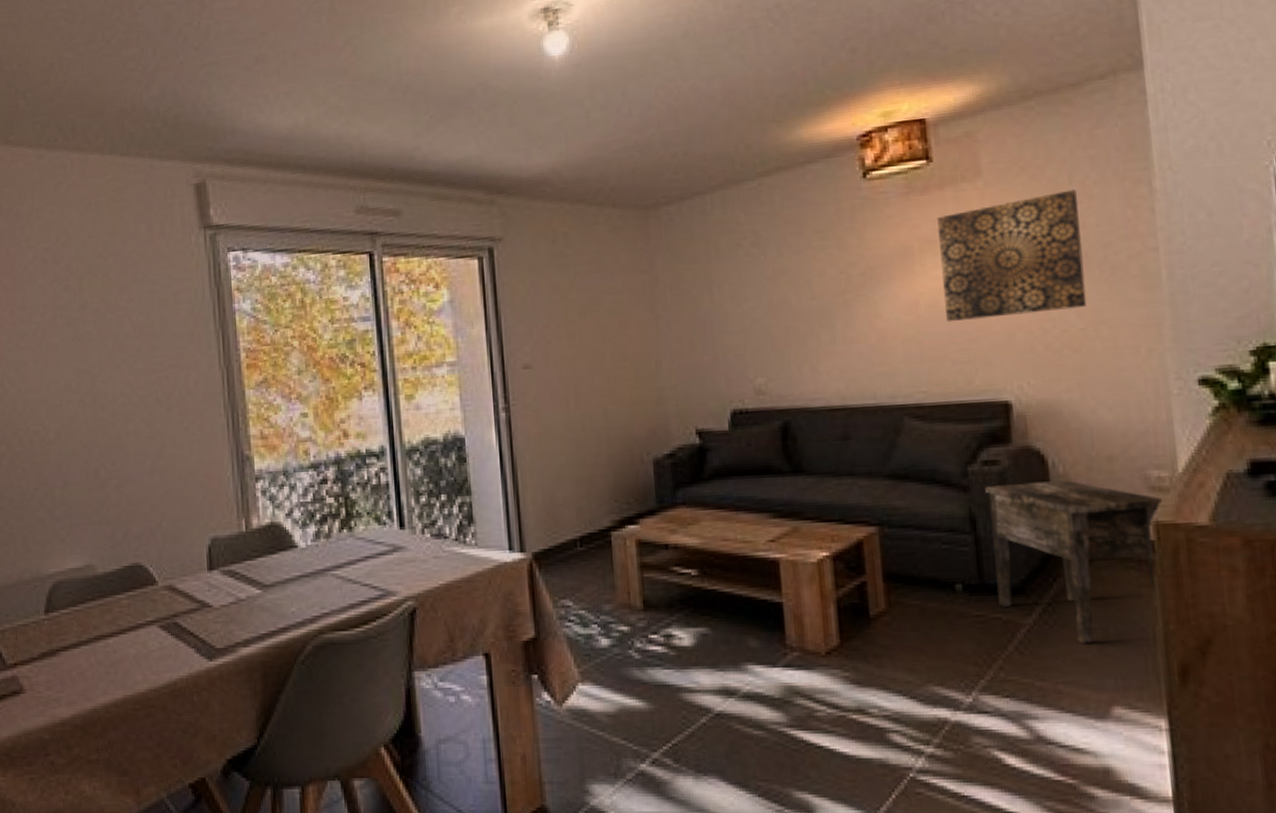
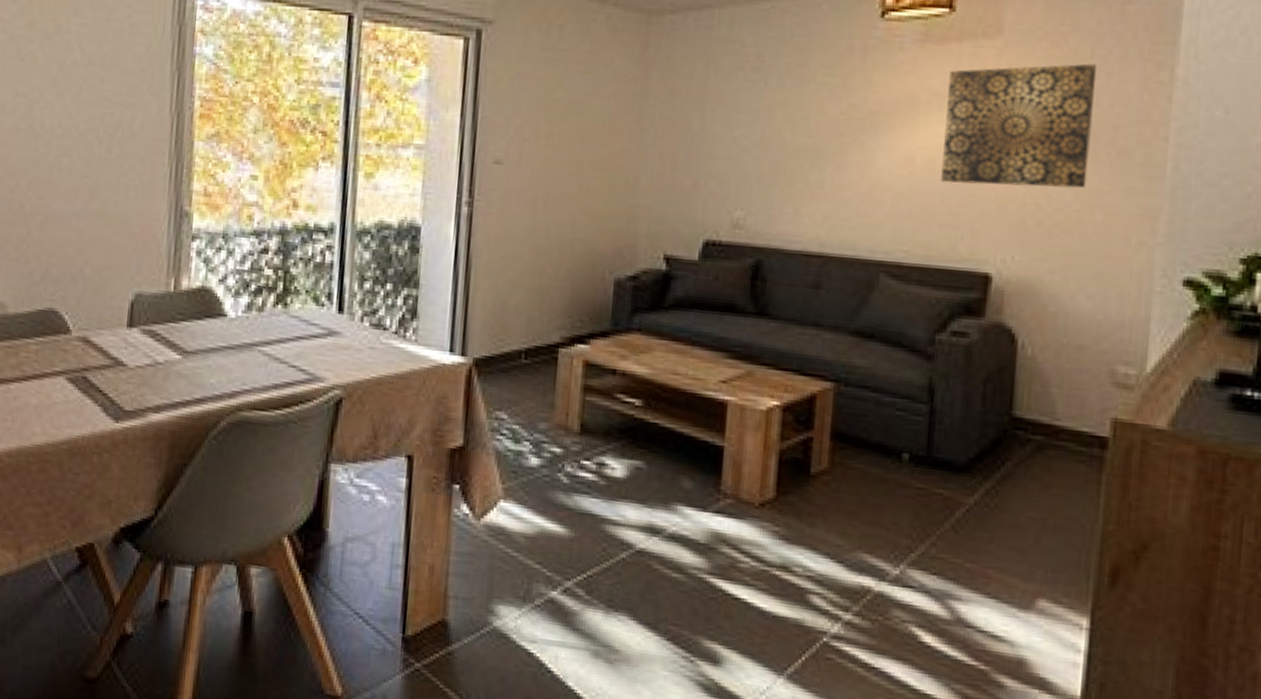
side table: present [985,480,1163,644] -> none [943,357,1126,532]

